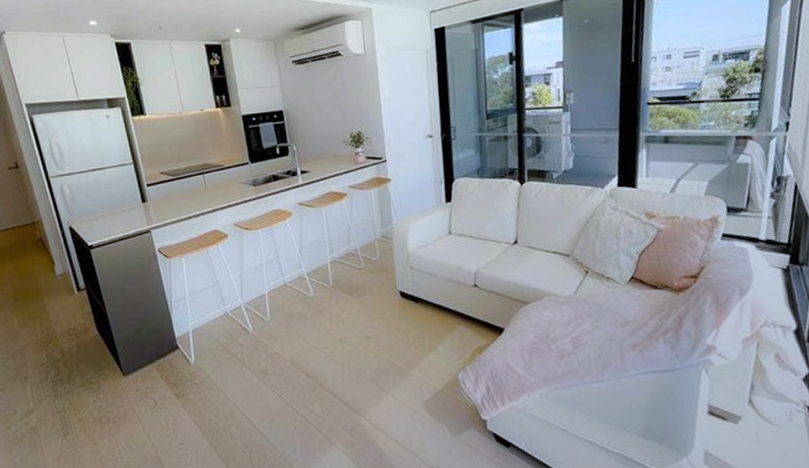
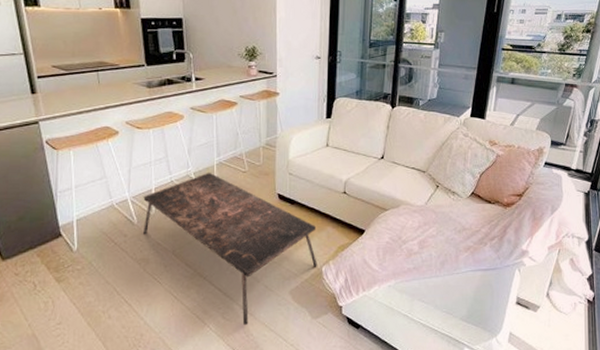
coffee table: none [257,271,452,445] -> present [143,172,317,326]

